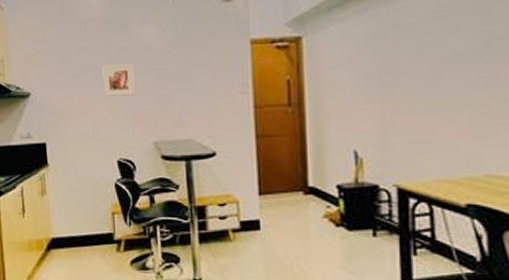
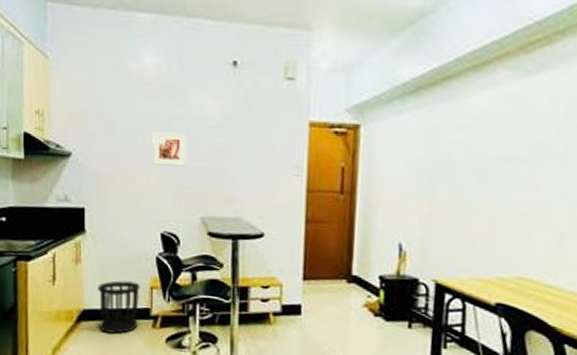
wastebasket: none [63,208,103,259] -> present [98,280,140,334]

